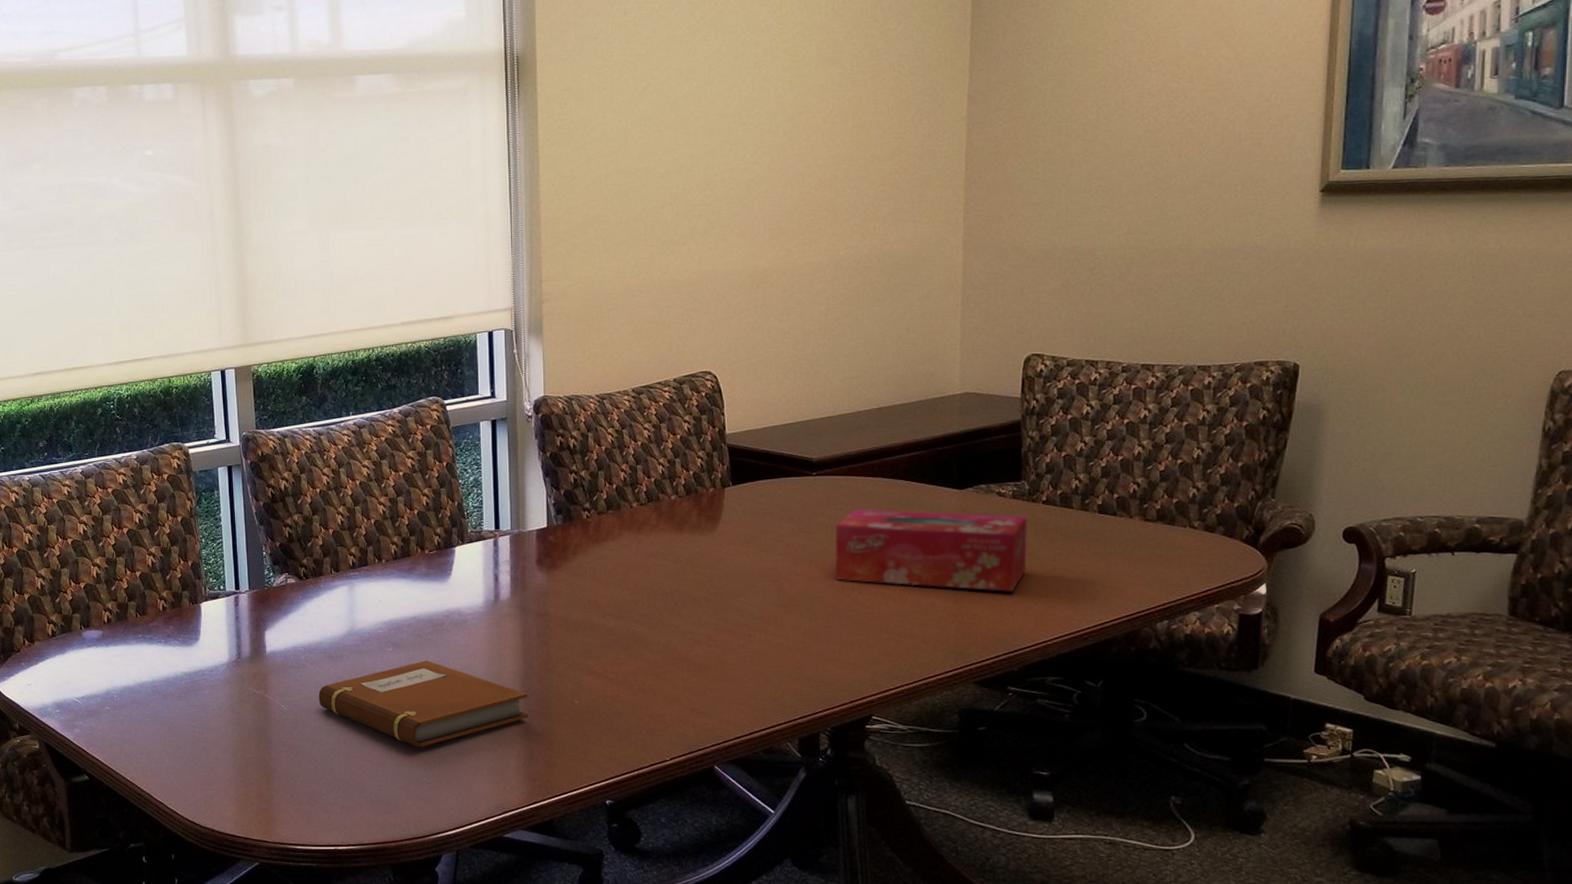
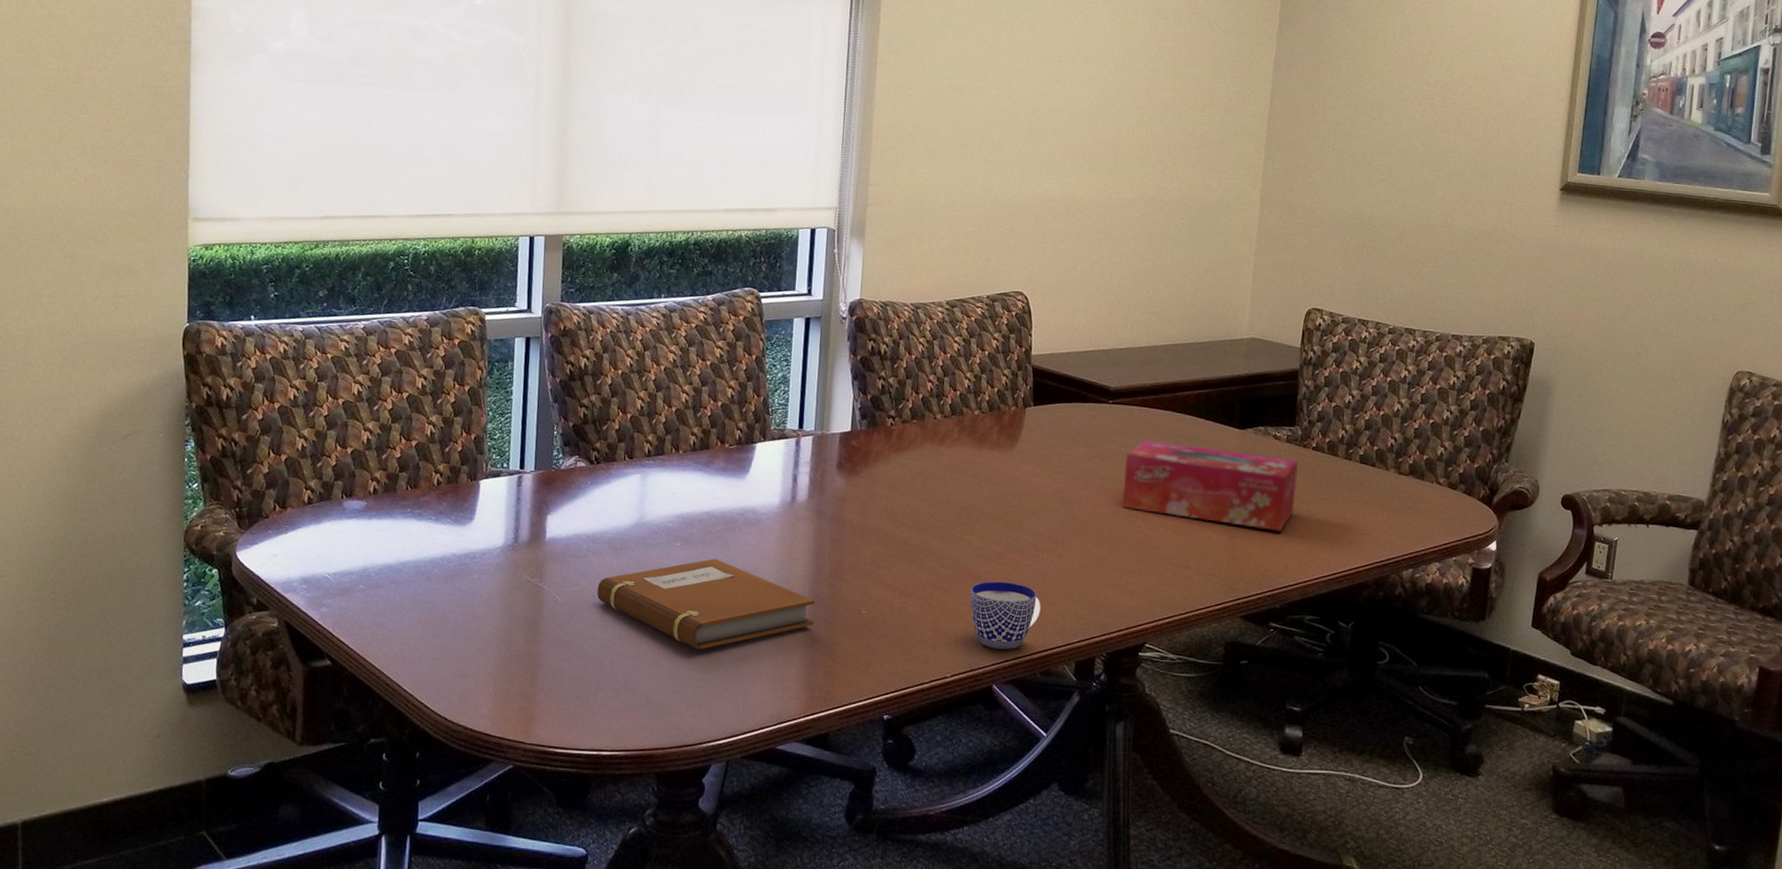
cup: none [683,663,758,730] -> present [970,581,1041,650]

